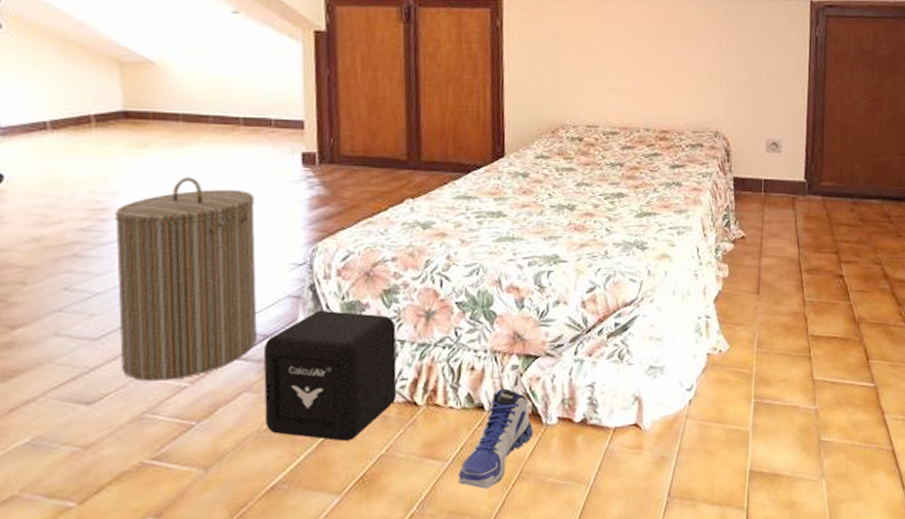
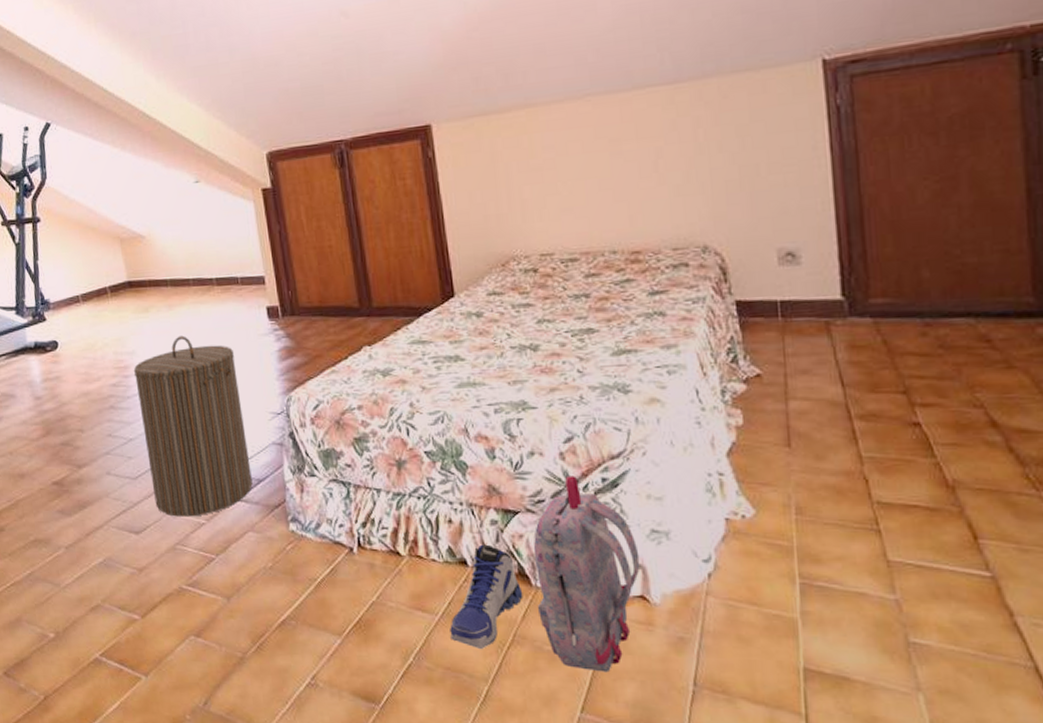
air purifier: present [263,310,397,441] -> none [259,457,380,585]
backpack: none [544,321,638,496] -> present [533,476,640,673]

